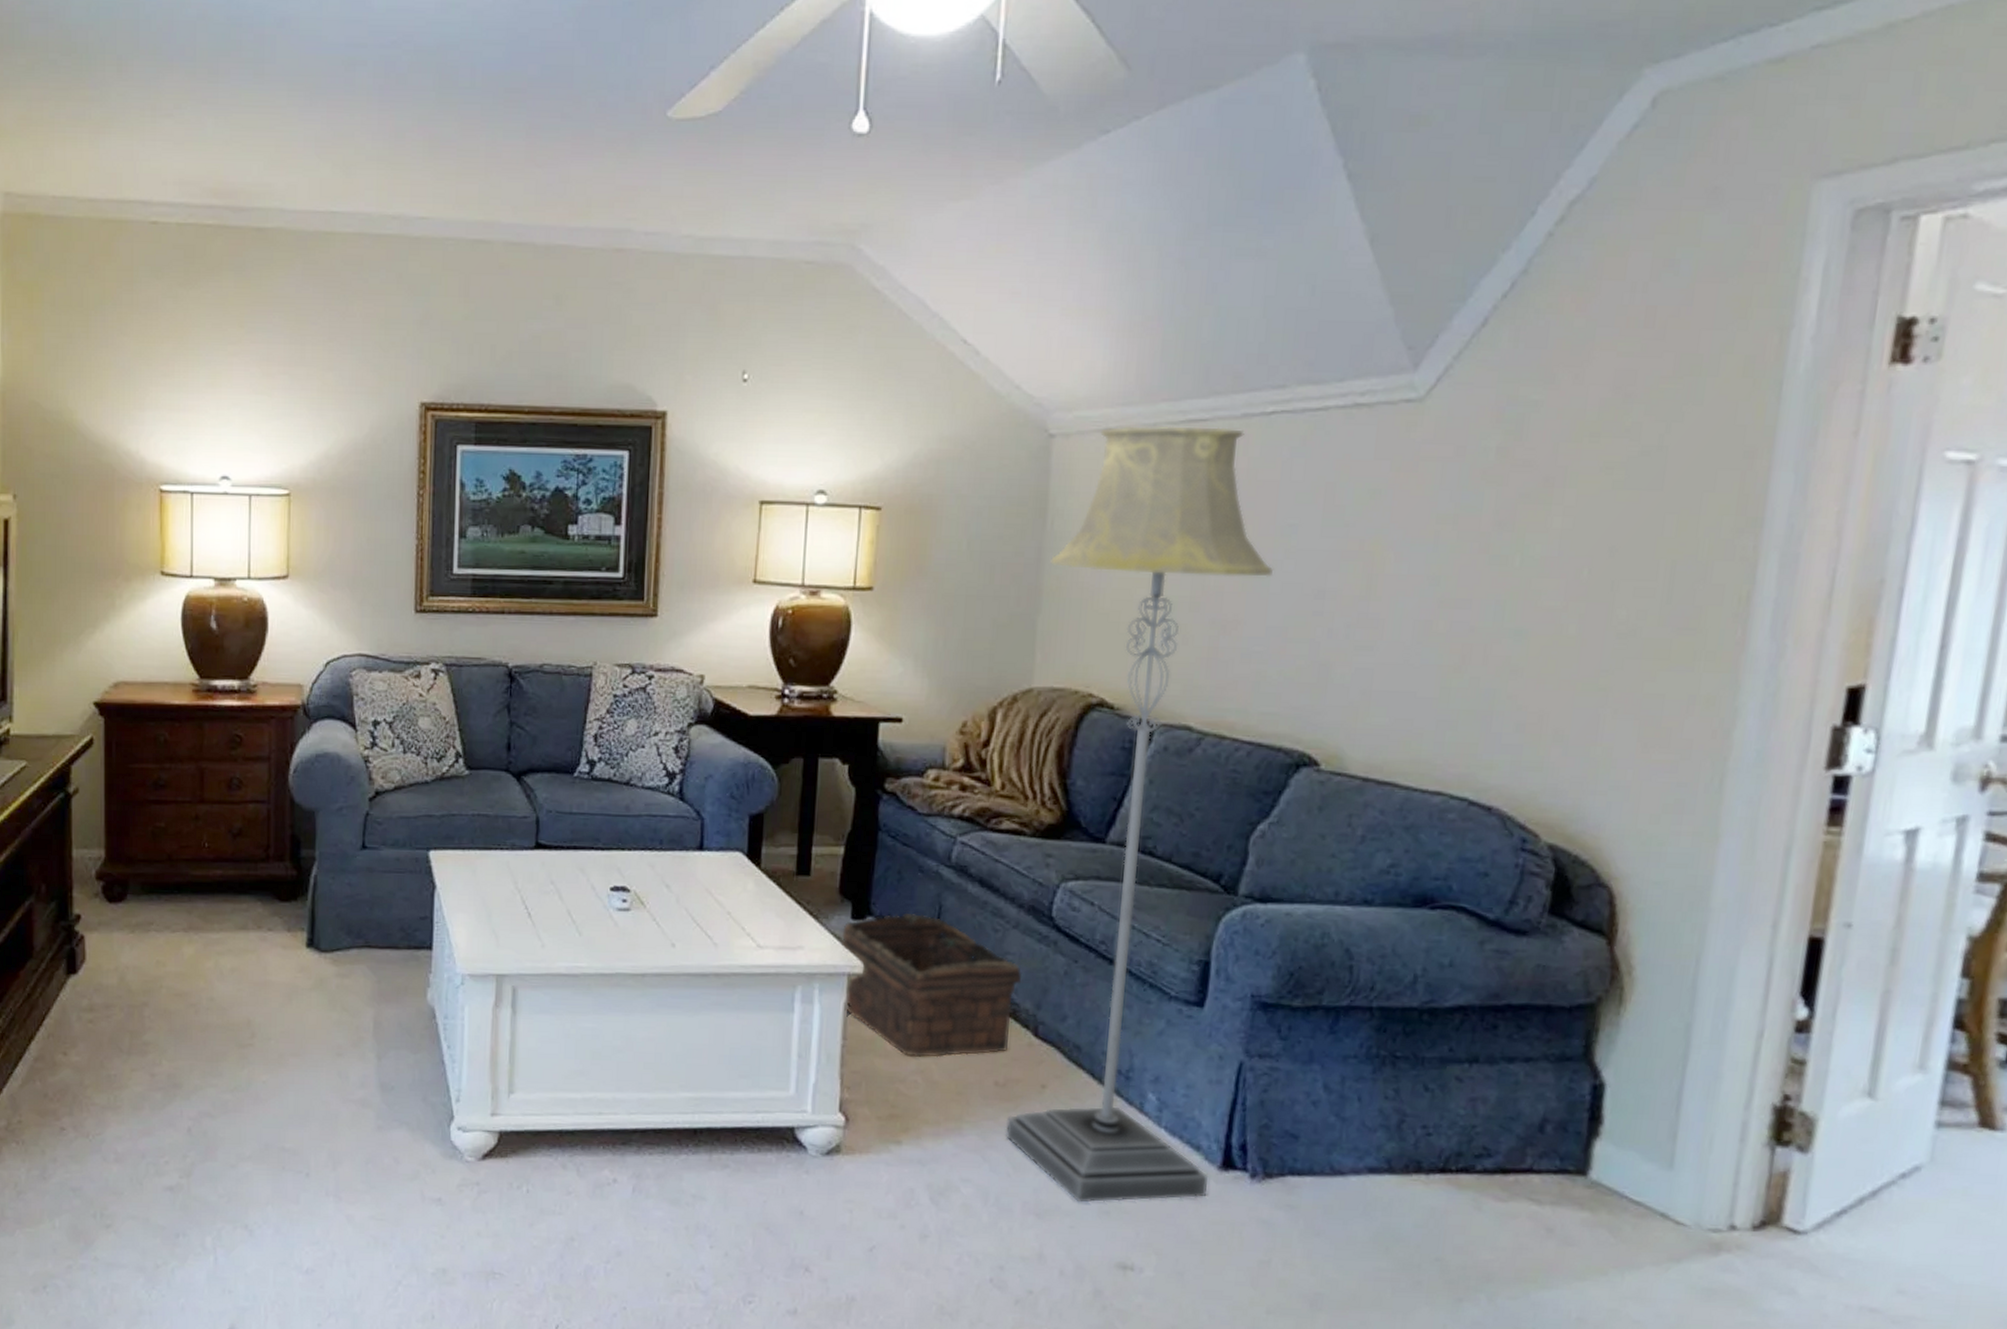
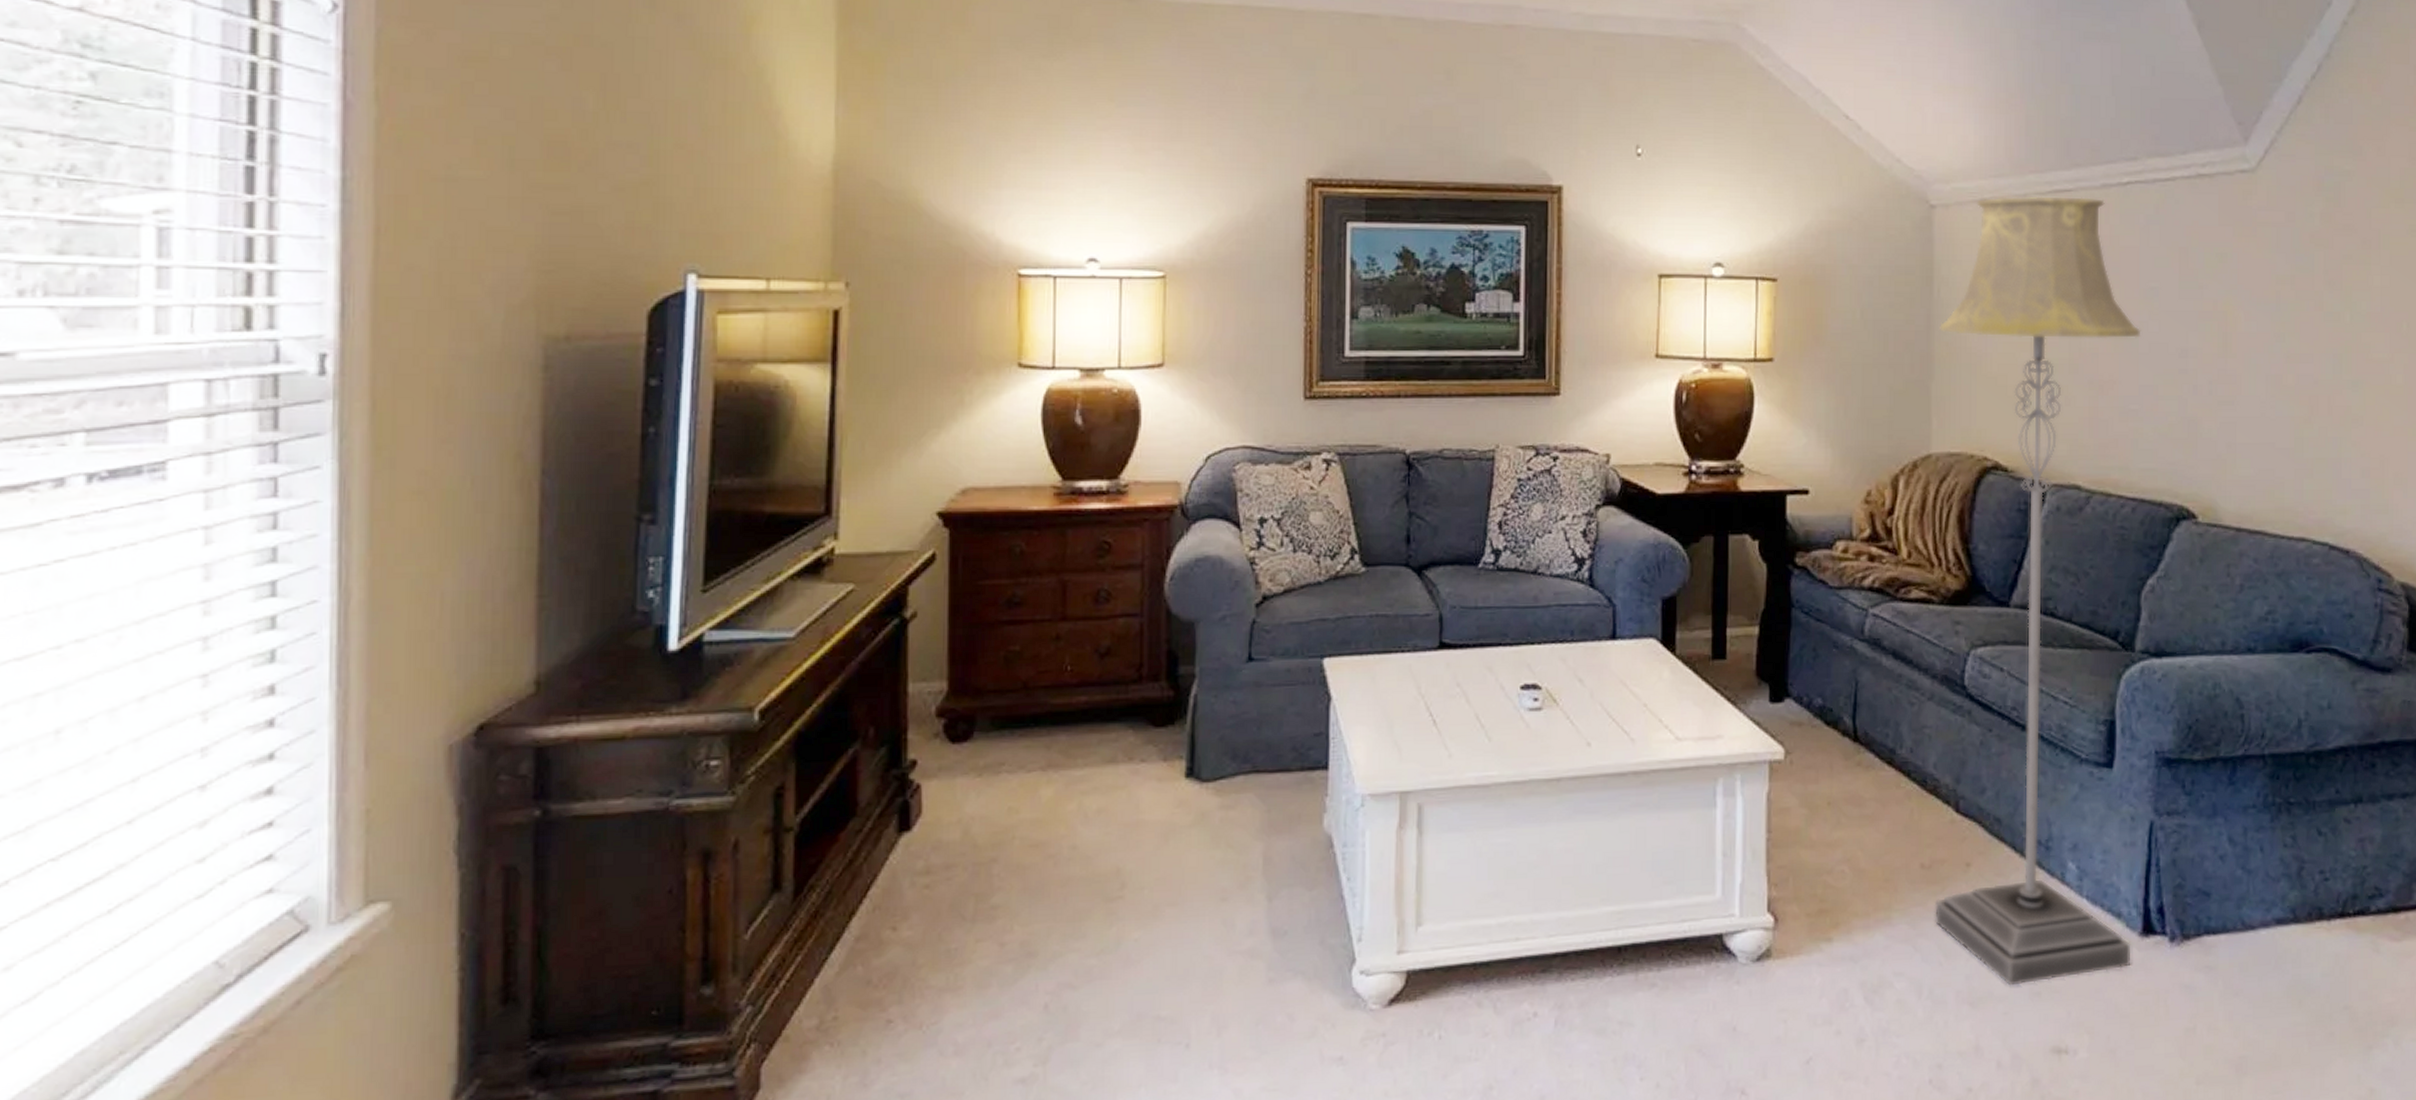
basket: present [840,914,1023,1058] -> none [1760,692,1940,846]

